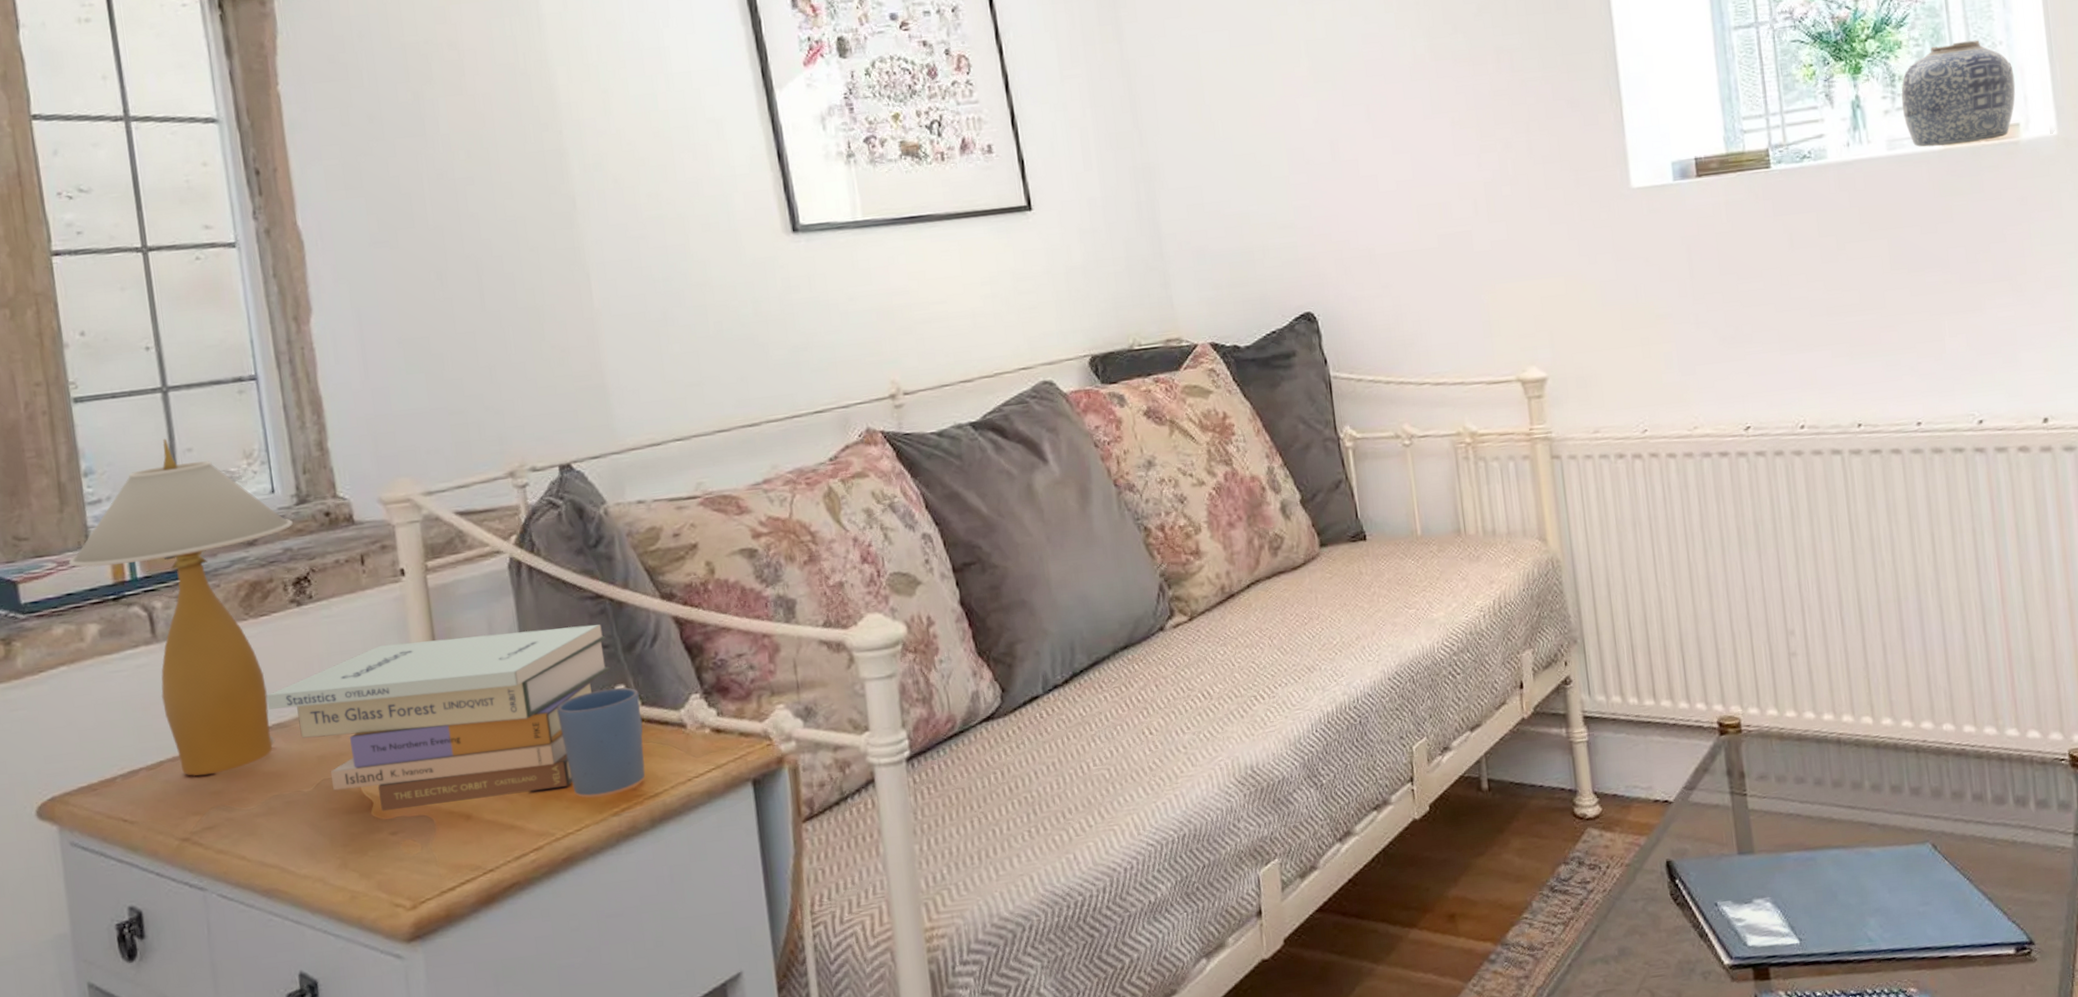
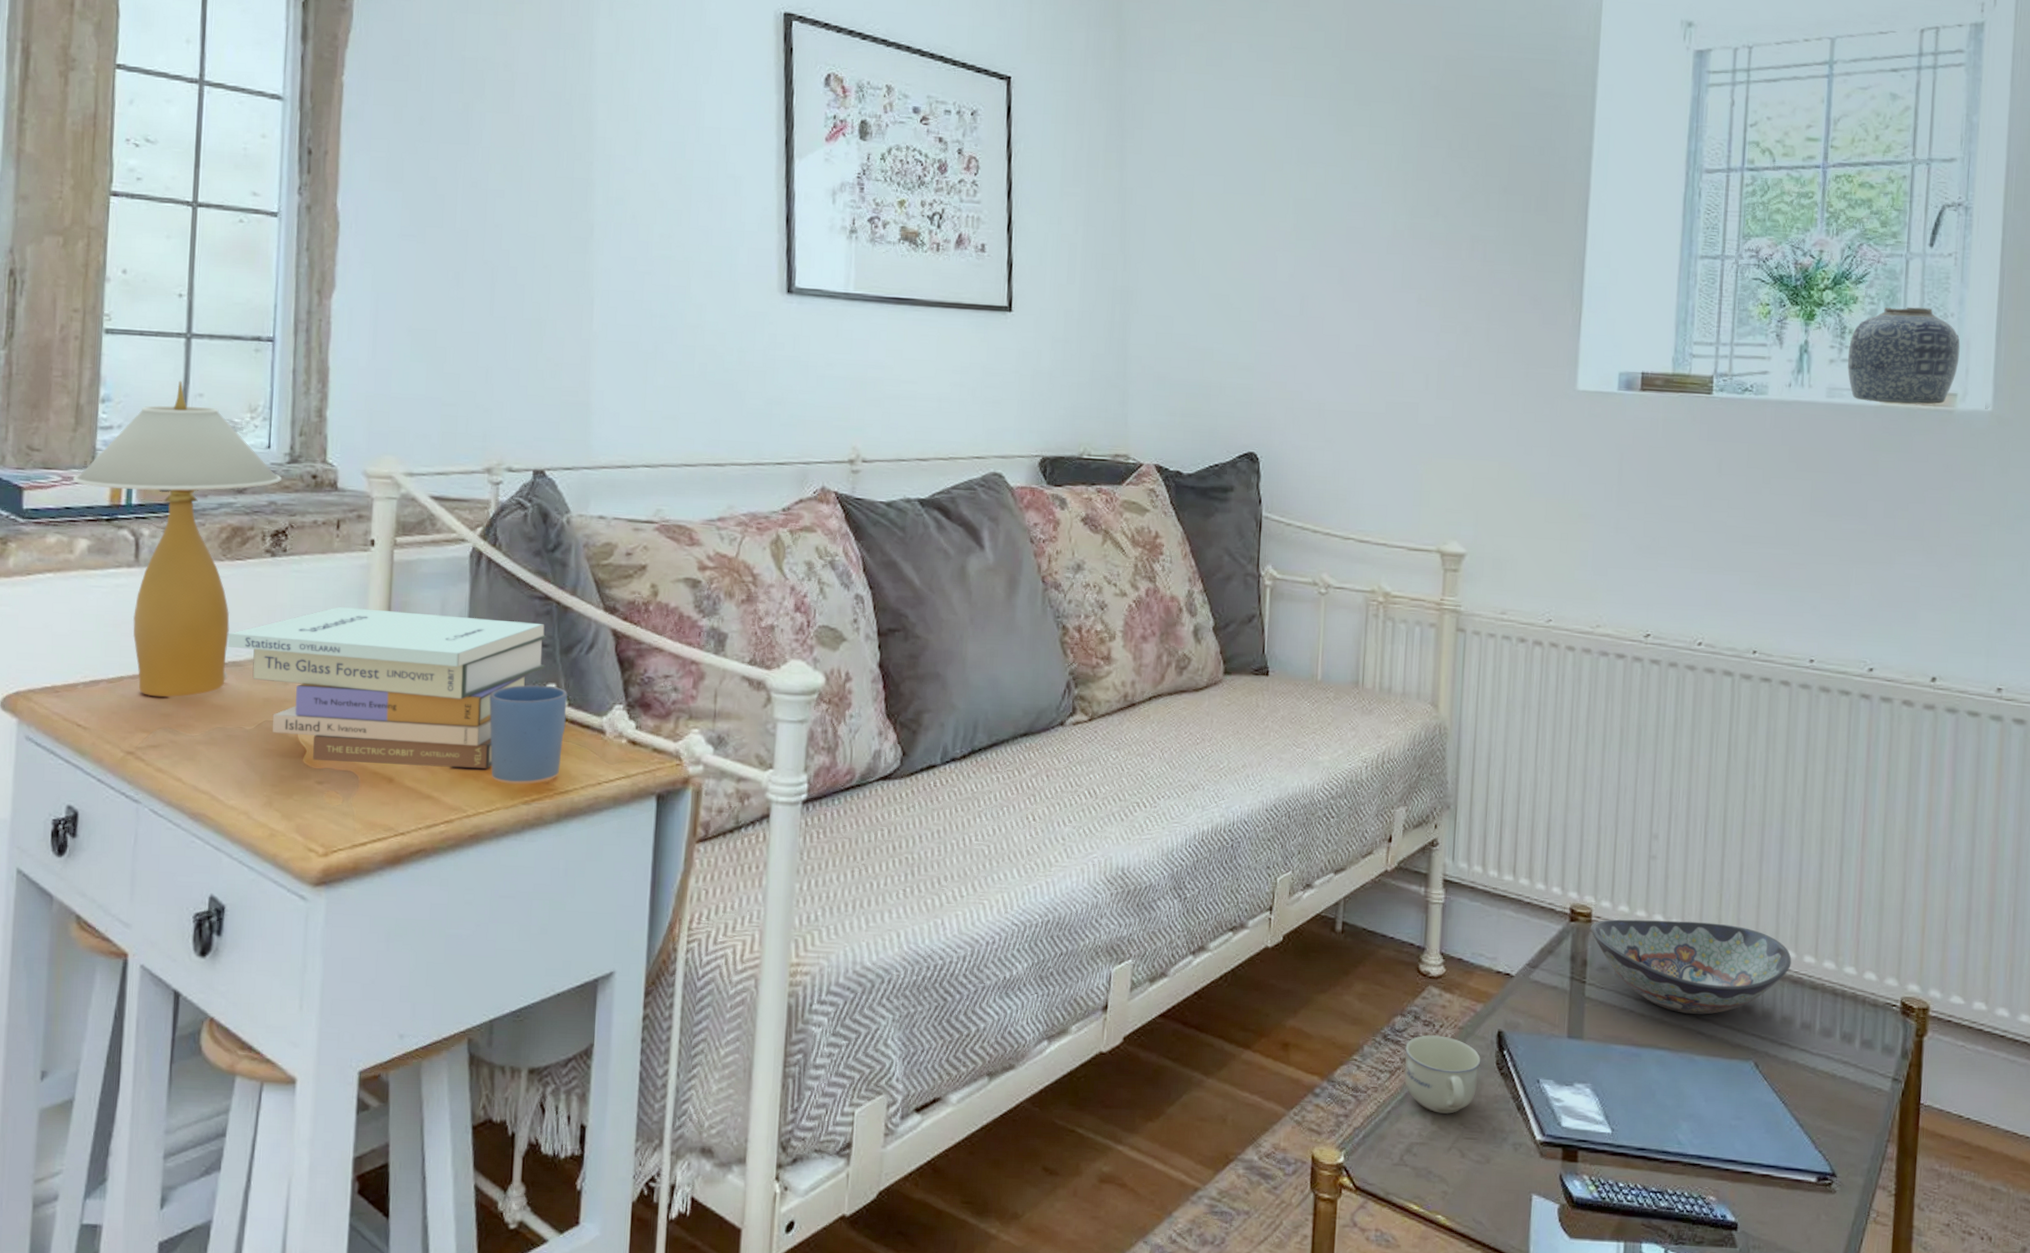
cup: none [1574,876,1655,957] -> present [1404,1035,1481,1114]
decorative bowl: none [1741,708,1952,808] -> present [1590,919,1792,1015]

